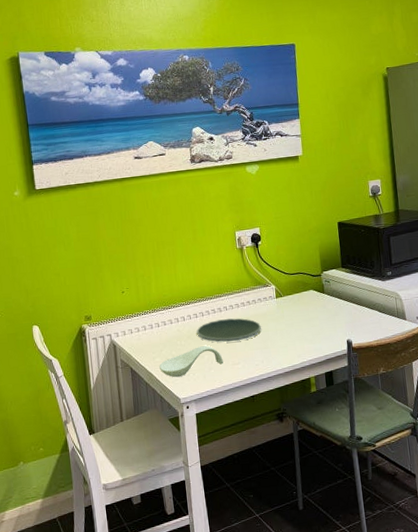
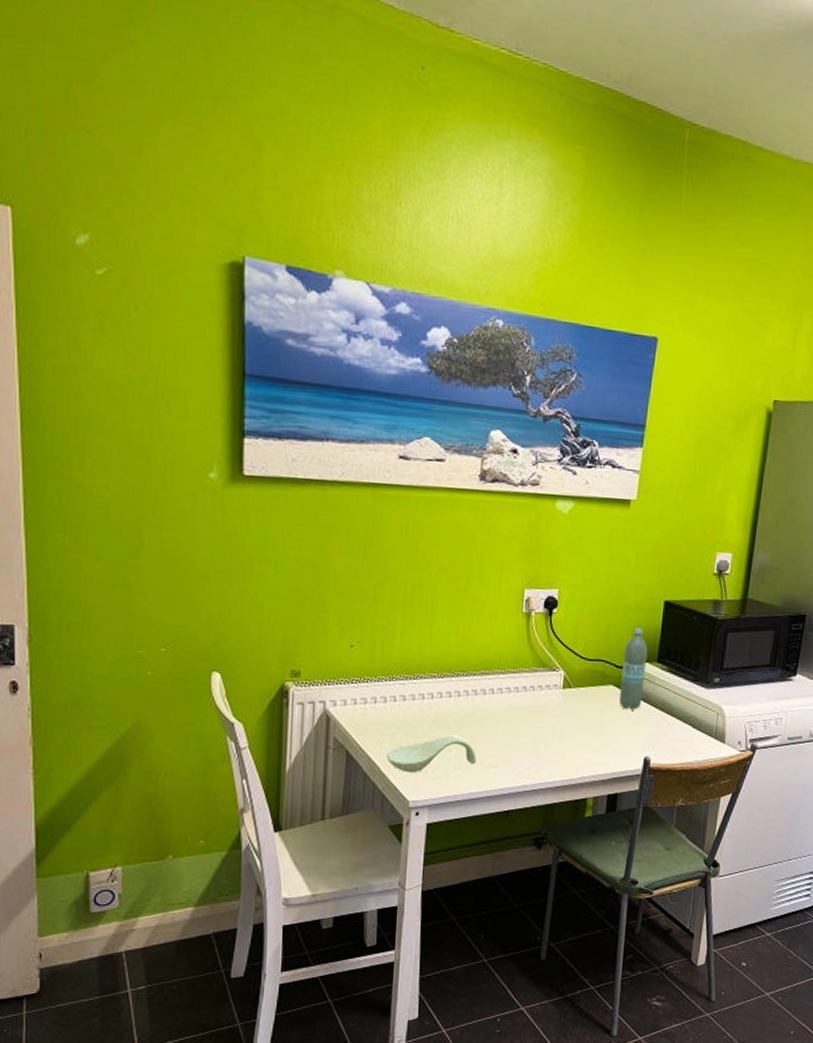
plate: present [196,318,261,342] -> none [446,705,535,737]
water bottle: none [315,245,337,307] -> present [619,628,648,710]

